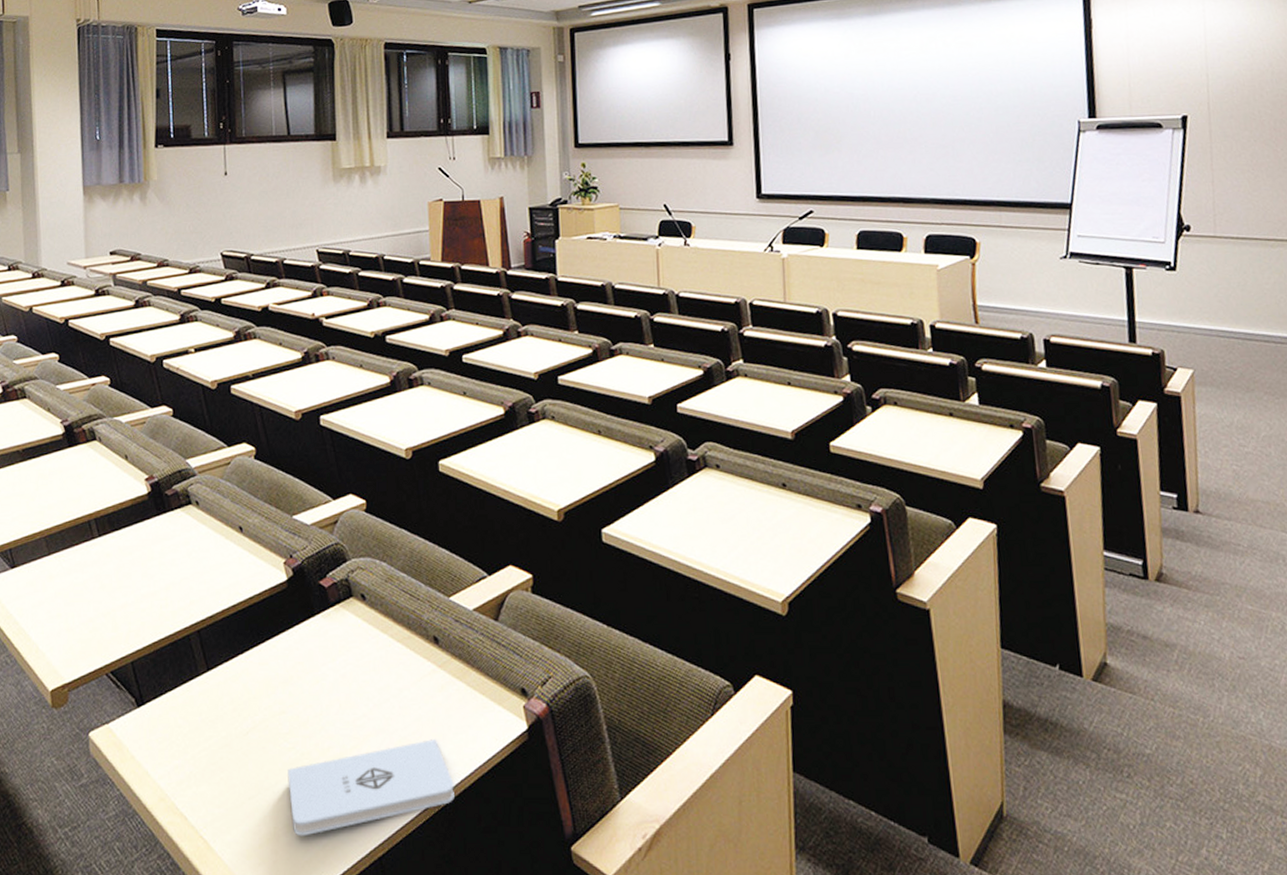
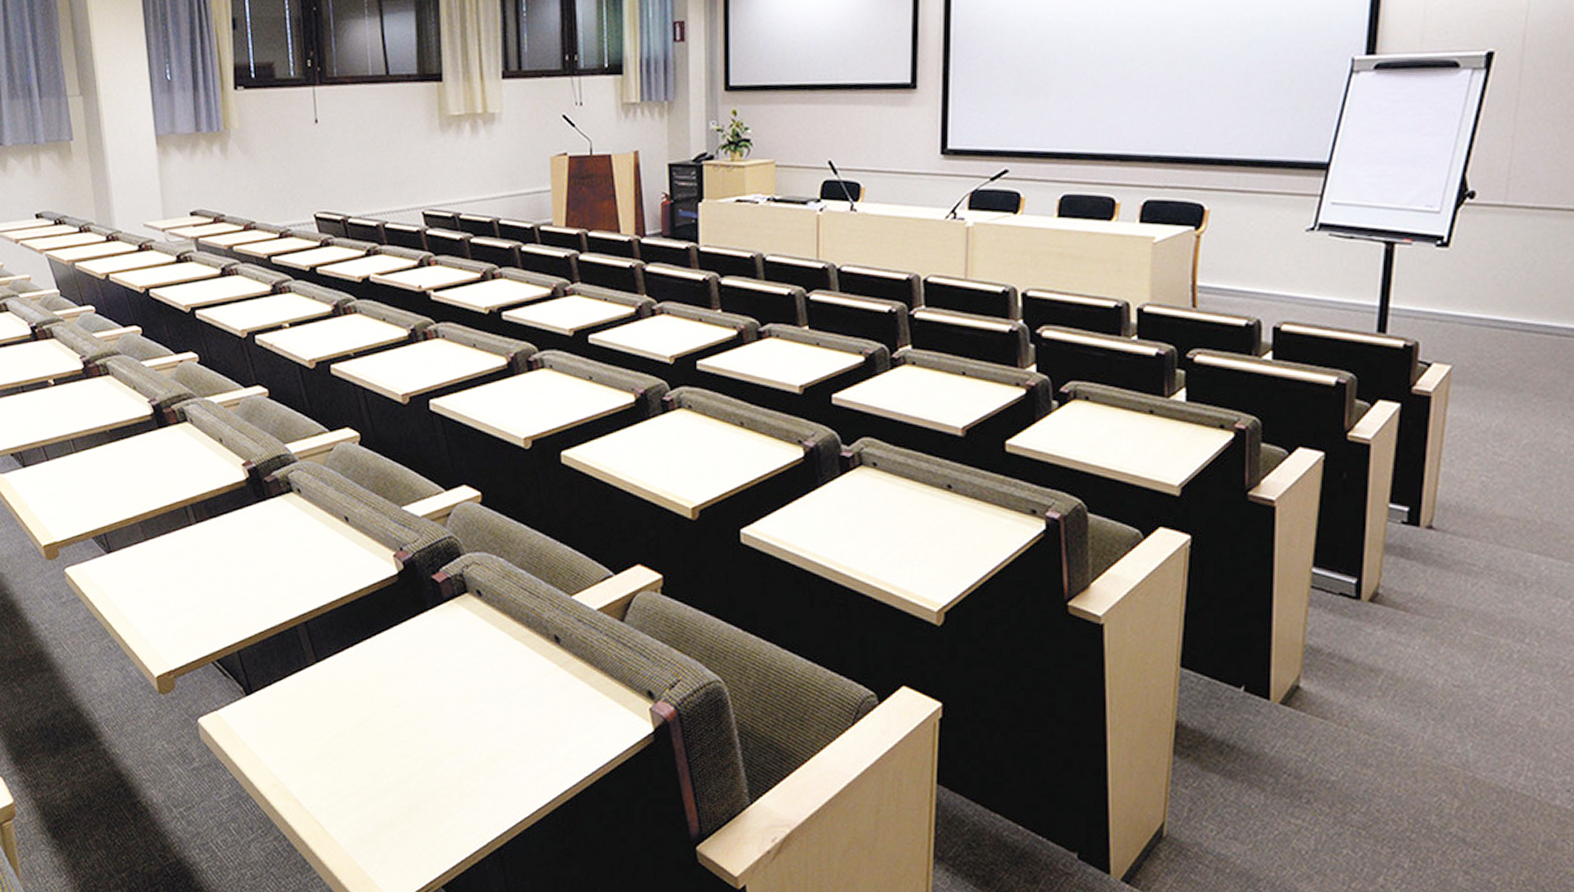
notepad: present [288,739,454,836] -> none [402,738,575,826]

